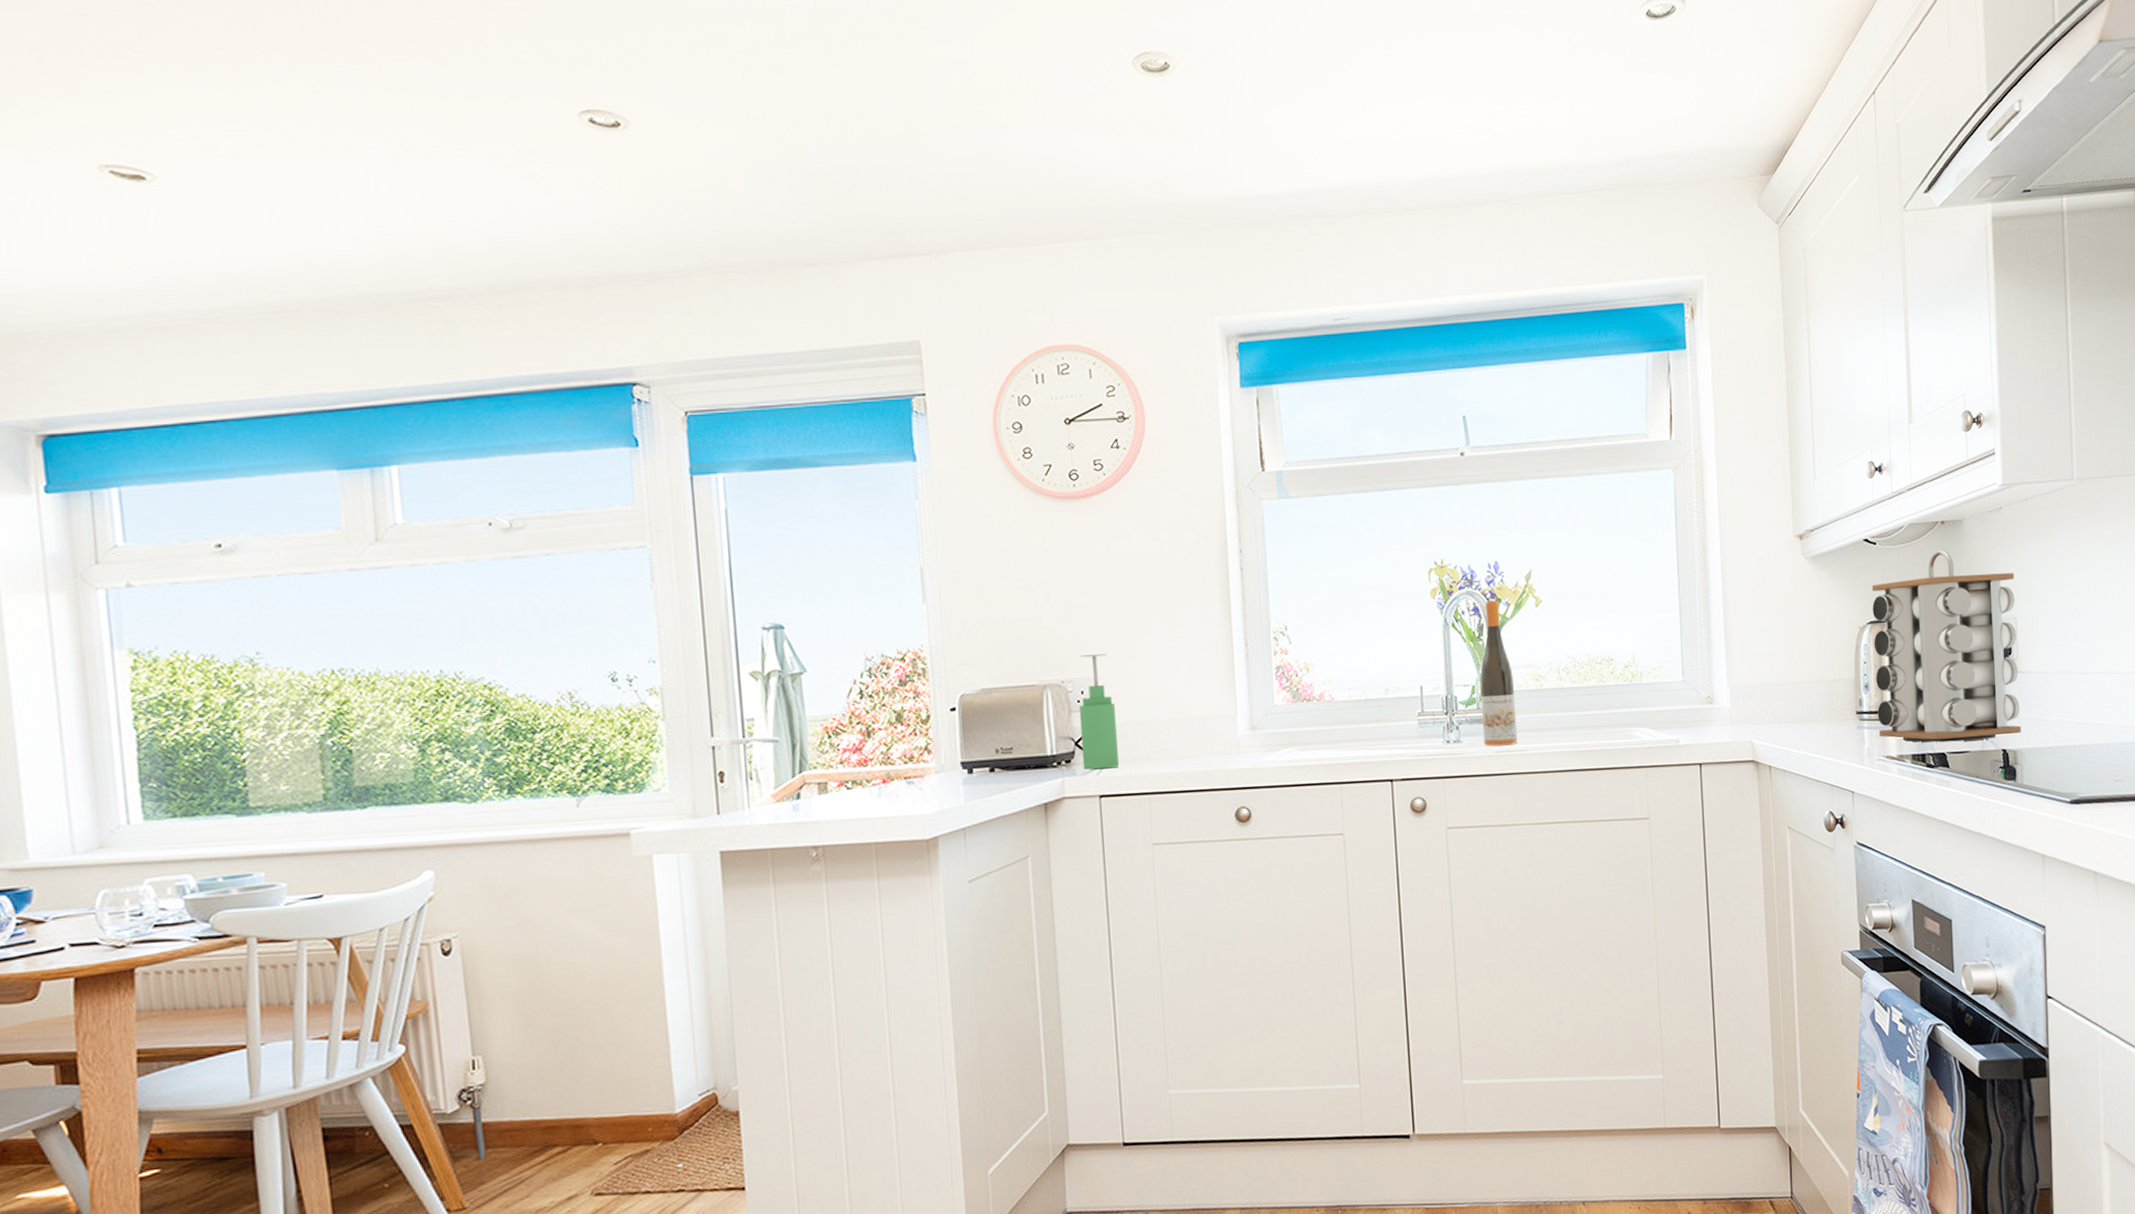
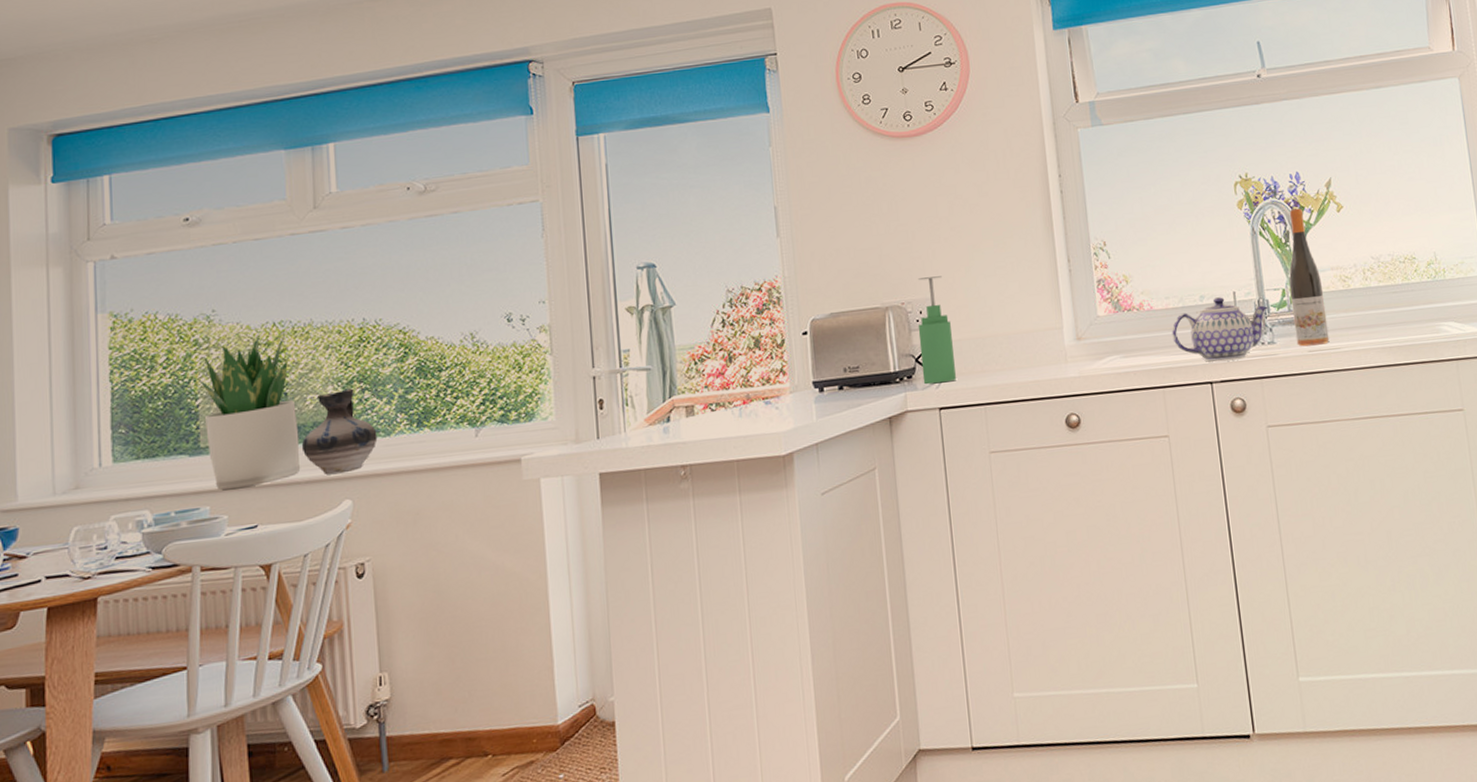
planter: none [242,679,371,856] -> present [197,330,300,491]
ceramic jug: none [371,748,462,843] -> present [301,388,378,475]
teapot: none [1353,691,1456,760] -> present [1171,297,1268,363]

